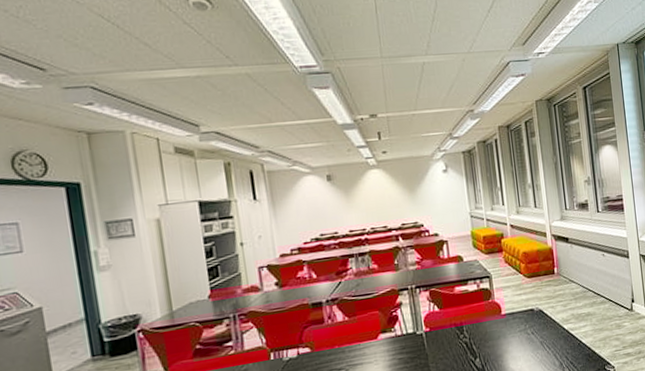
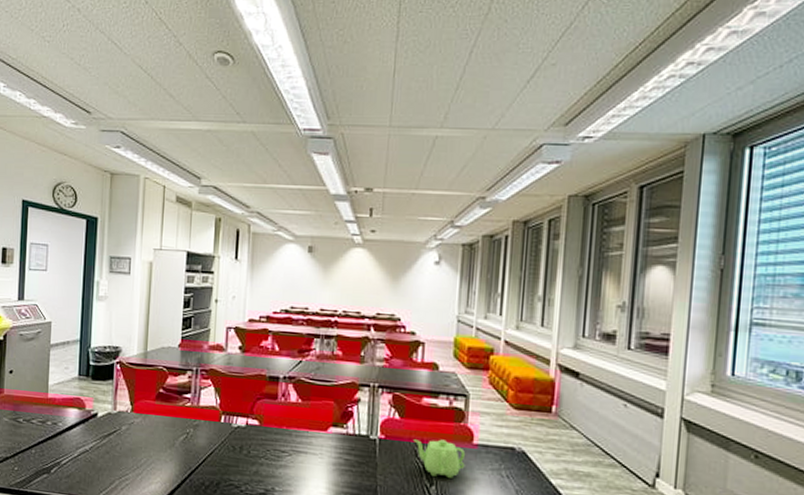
teapot: none [454,317,499,351] -> present [414,439,466,478]

